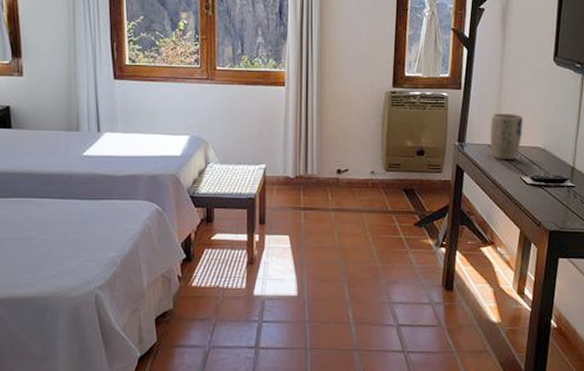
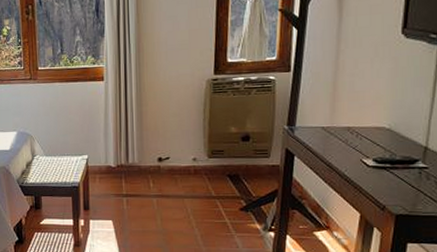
plant pot: present [490,113,523,161] -> none [324,93,364,143]

